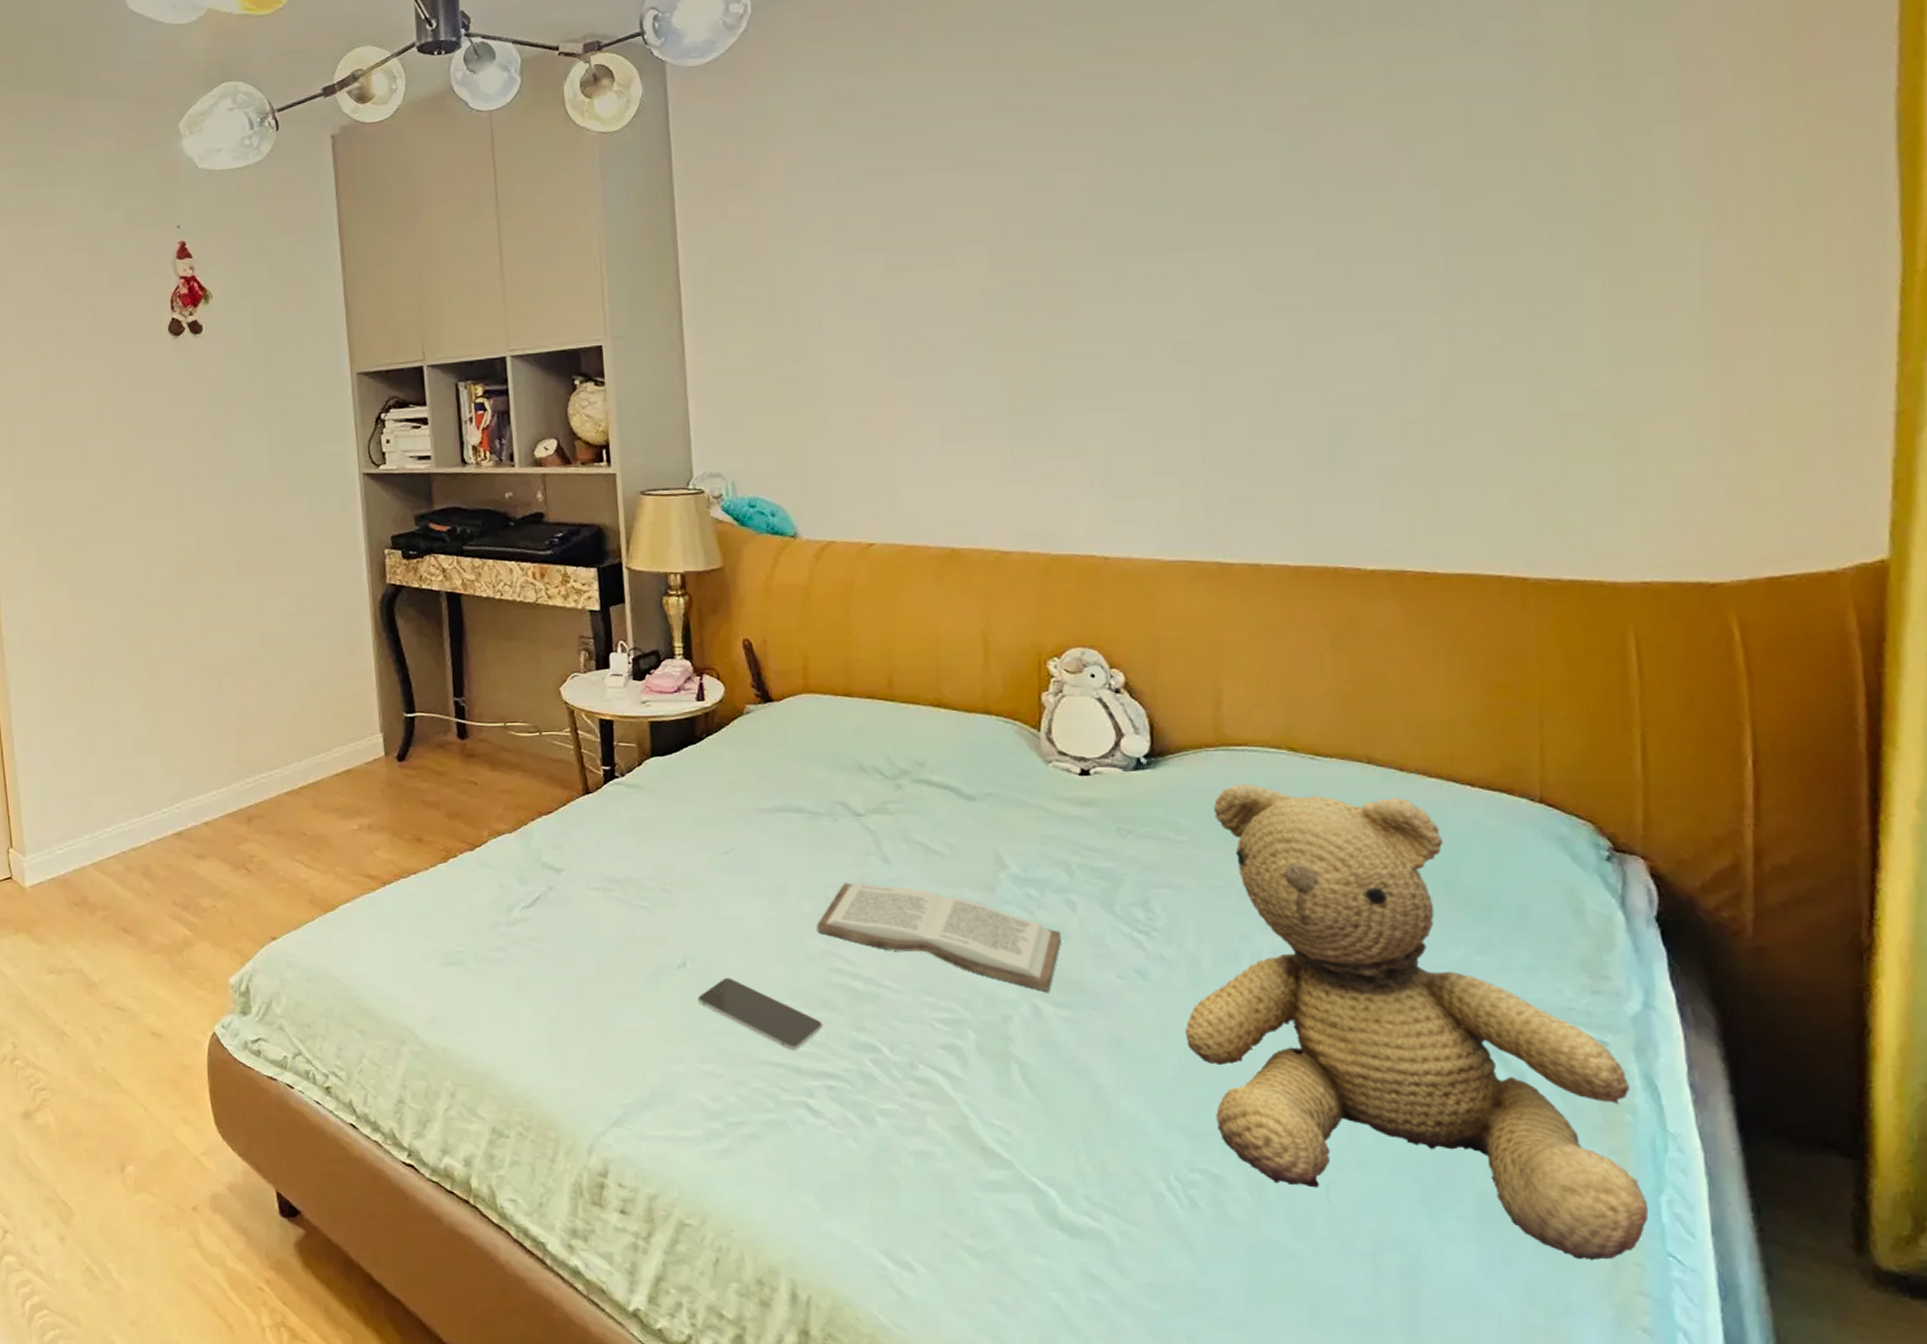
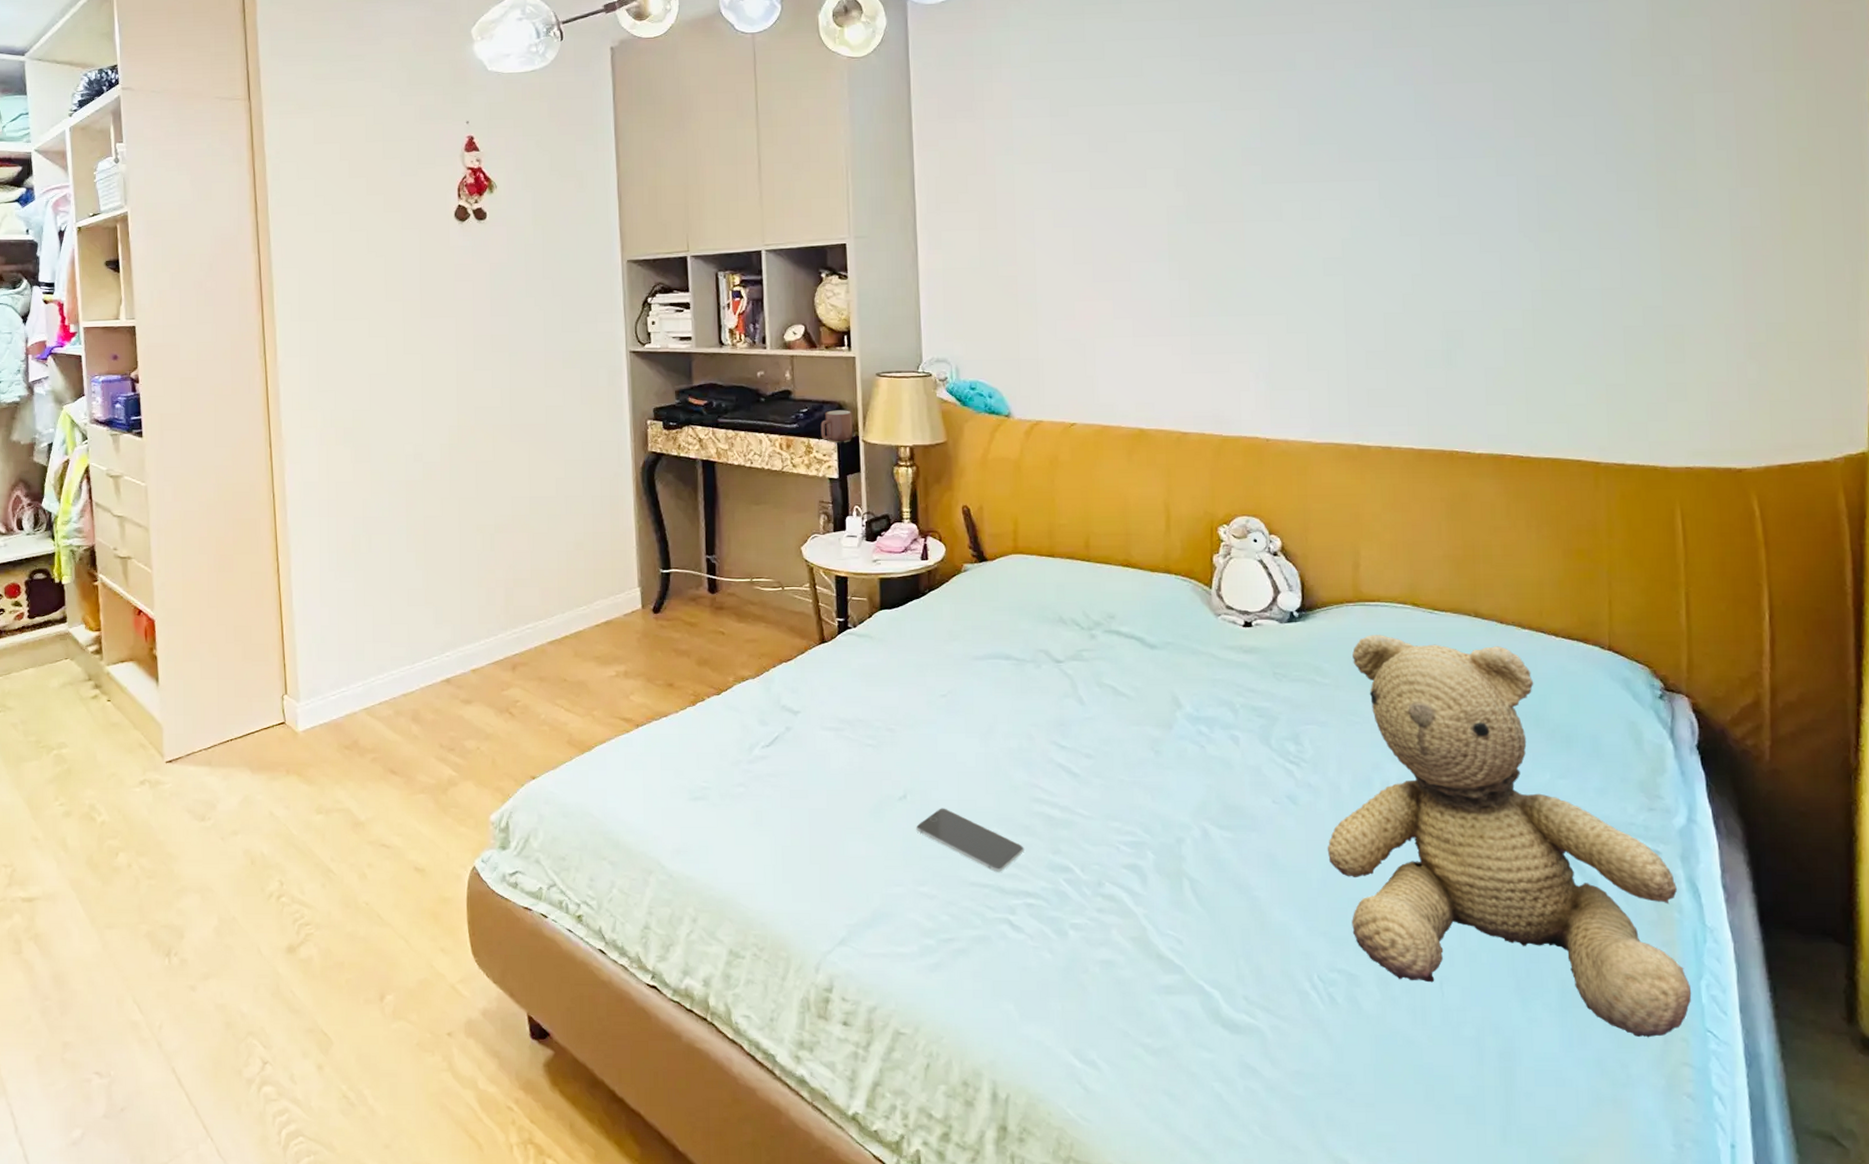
mug: none [578,533,616,571] -> present [820,410,853,443]
book: present [816,883,1061,992] -> none [1020,722,1226,816]

